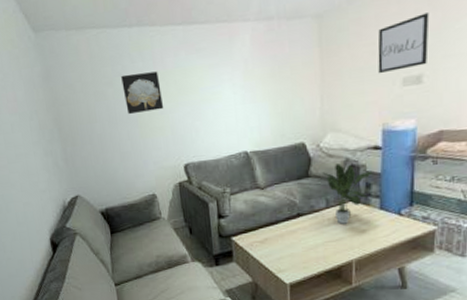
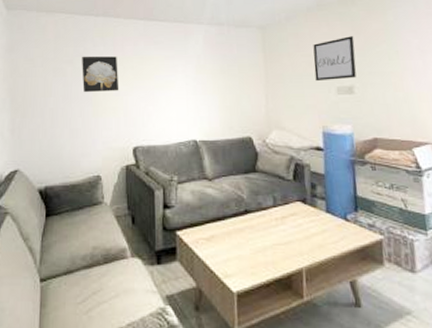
potted plant: present [322,163,372,224] -> none [268,161,316,226]

